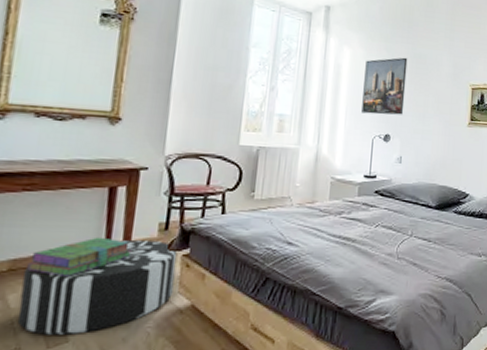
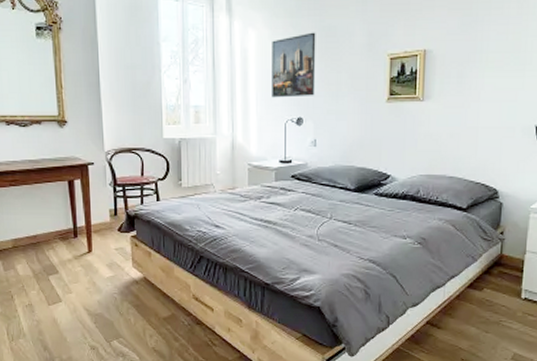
pouf: present [17,239,178,335] -> none [23,223,128,296]
stack of books: present [27,237,132,276] -> none [24,221,93,252]

